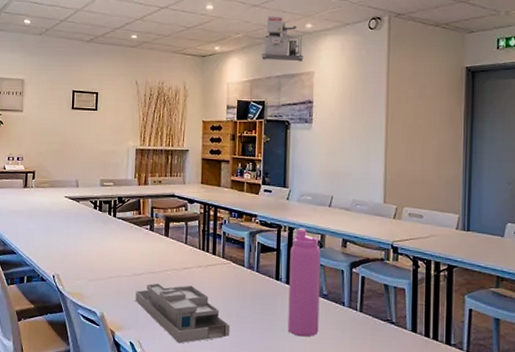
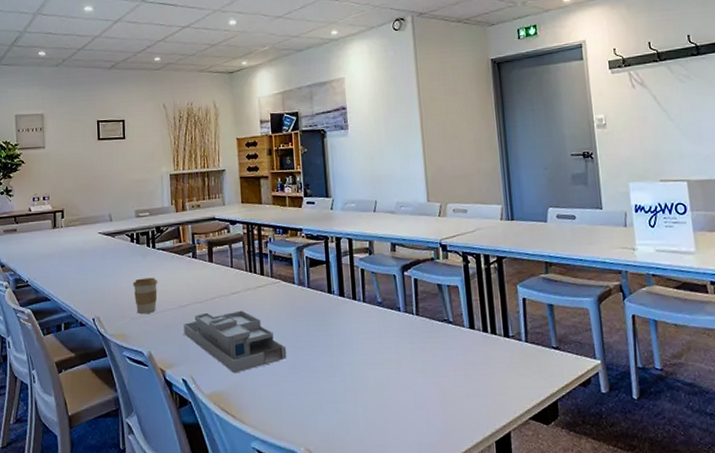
coffee cup: none [92,243,116,278] -> present [133,277,158,314]
projector: present [261,16,304,62] -> none [290,25,333,72]
water bottle: present [288,228,321,337] -> none [339,237,377,349]

